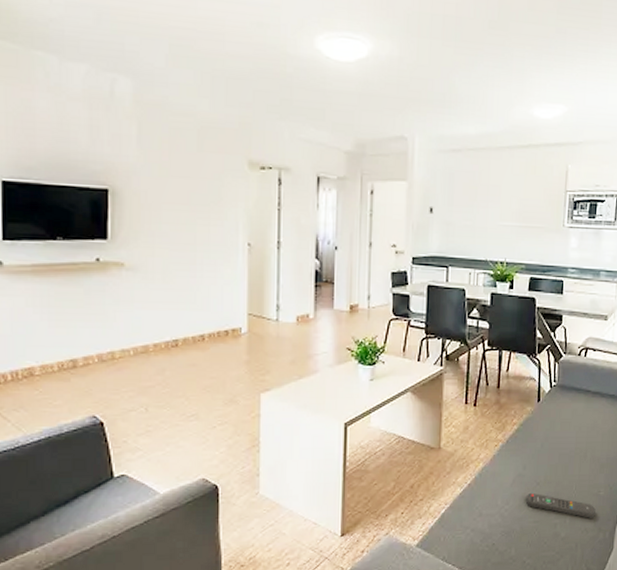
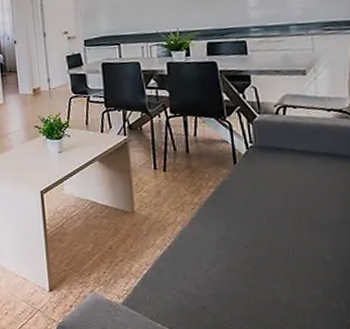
remote control: present [526,492,596,518] -> none [235,256,323,285]

